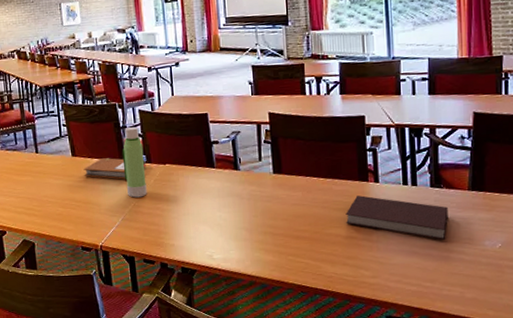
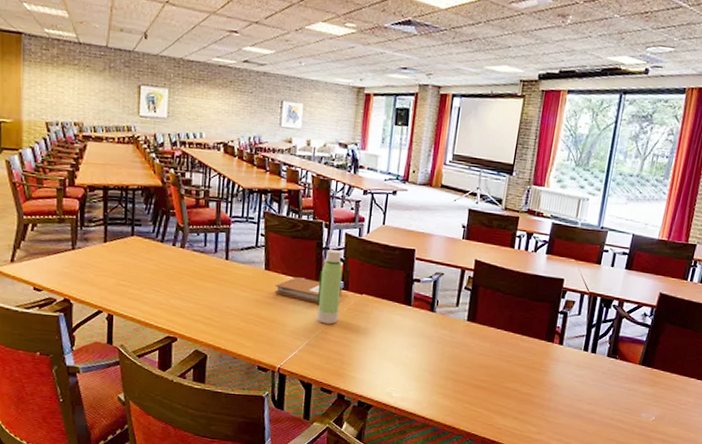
notebook: present [346,195,448,240] -> none [525,355,618,407]

